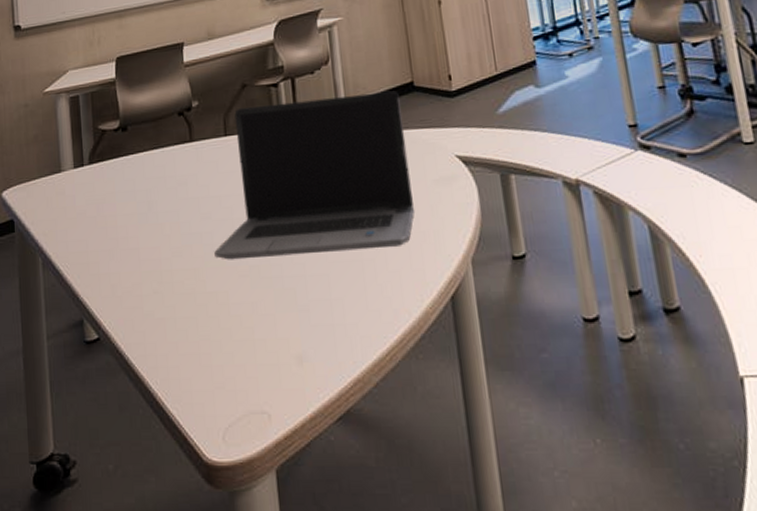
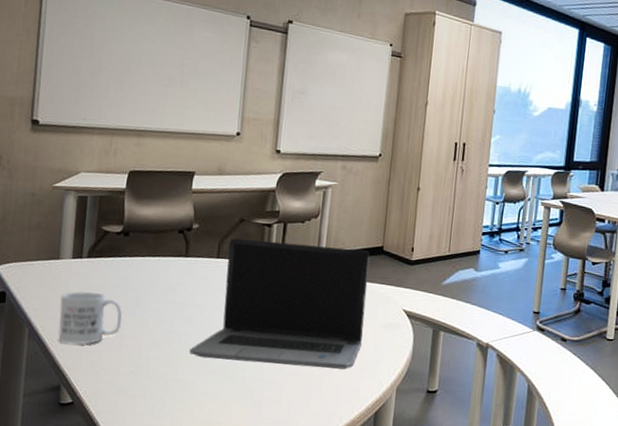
mug: none [69,202,136,268] -> present [58,291,123,345]

